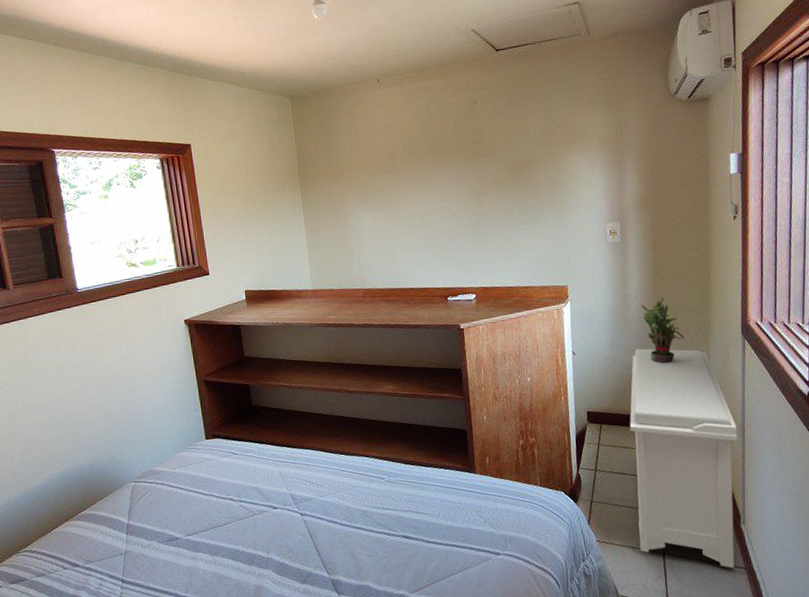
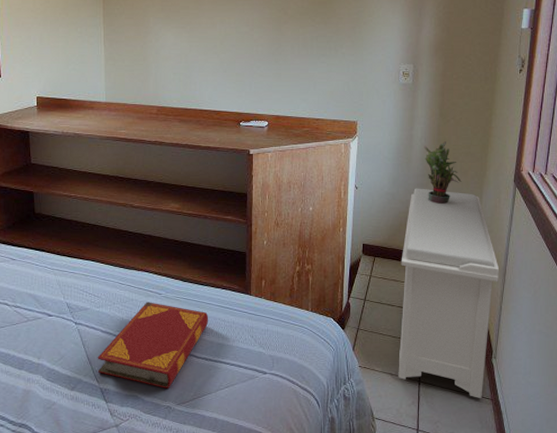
hardback book: none [325,487,435,576] -> present [97,302,209,388]

